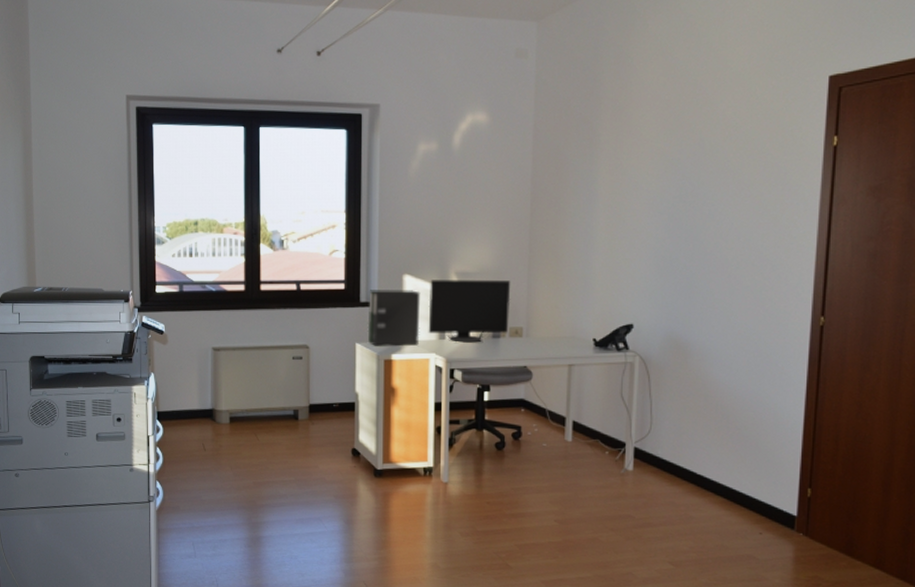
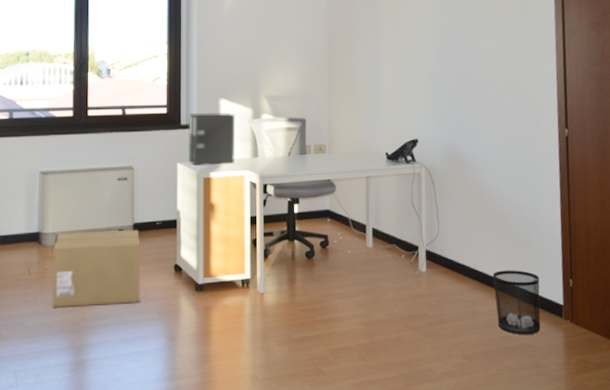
box: none [227,410,316,485] -> present [52,229,140,309]
computer monitor: present [428,280,511,343] -> none [242,103,314,160]
waste bin: none [712,474,771,546] -> present [492,270,541,335]

